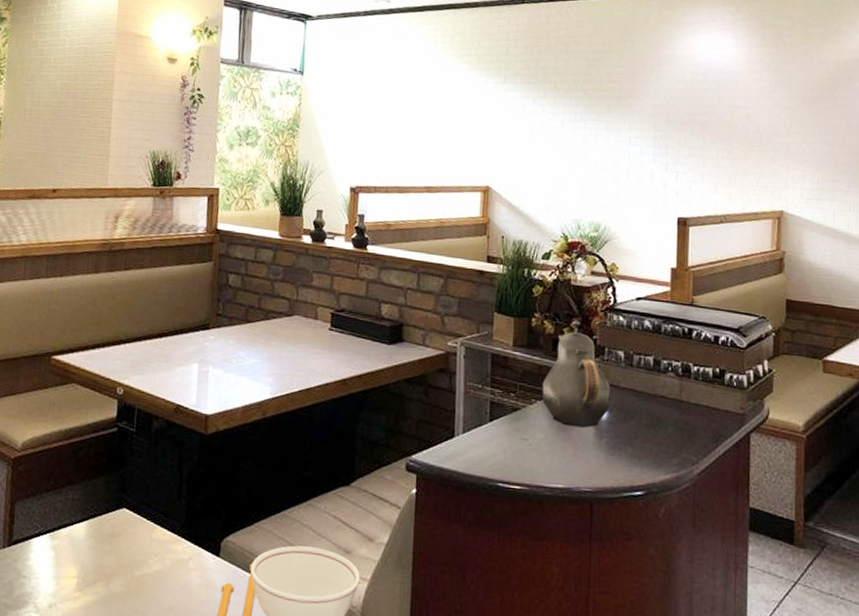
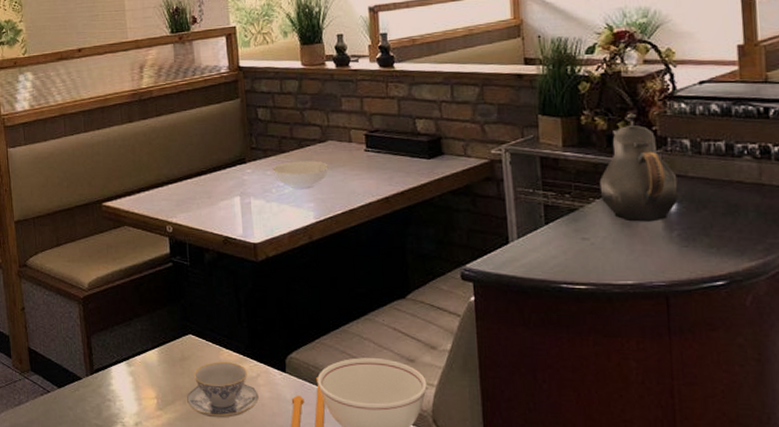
teacup: none [109,540,188,604] -> present [186,362,259,418]
bowl: none [235,332,292,363] -> present [272,161,329,189]

